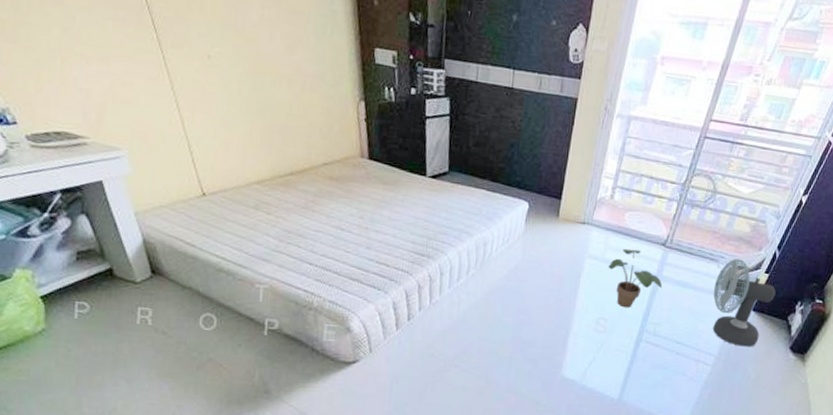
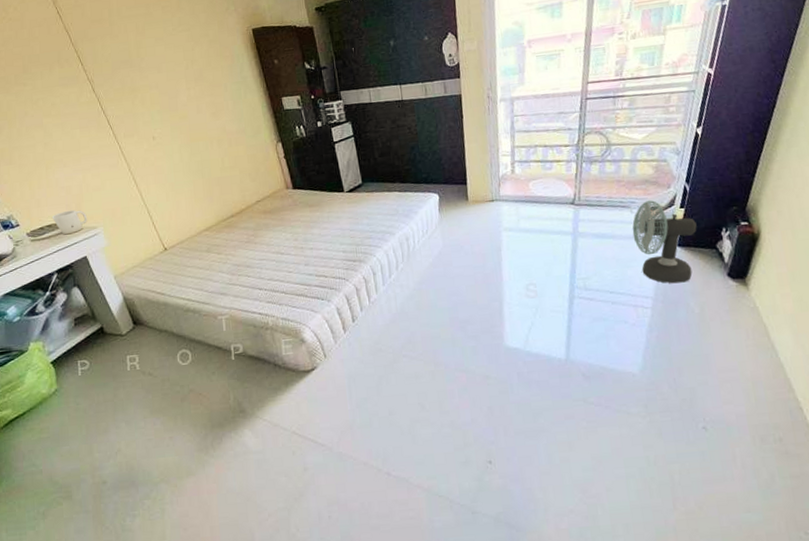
mug: none [62,119,110,150] -> present [51,209,88,235]
potted plant: present [608,248,662,308] -> none [524,213,581,270]

